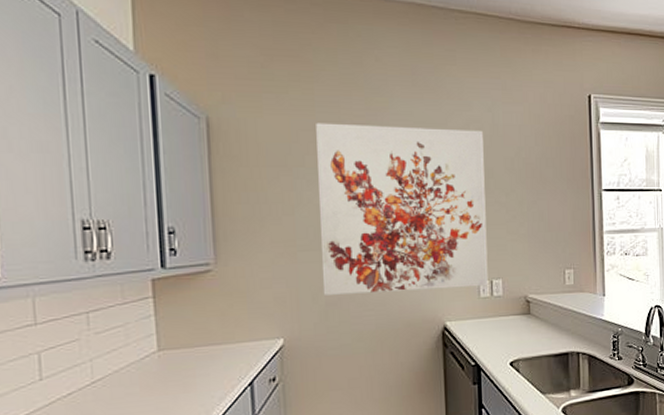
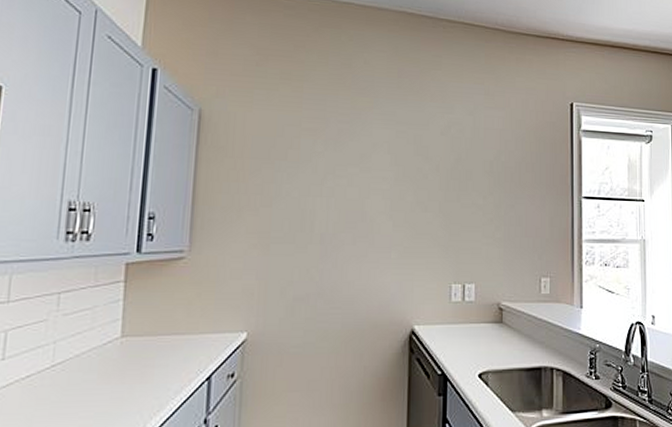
wall art: present [316,122,488,295] -> none [291,119,463,290]

